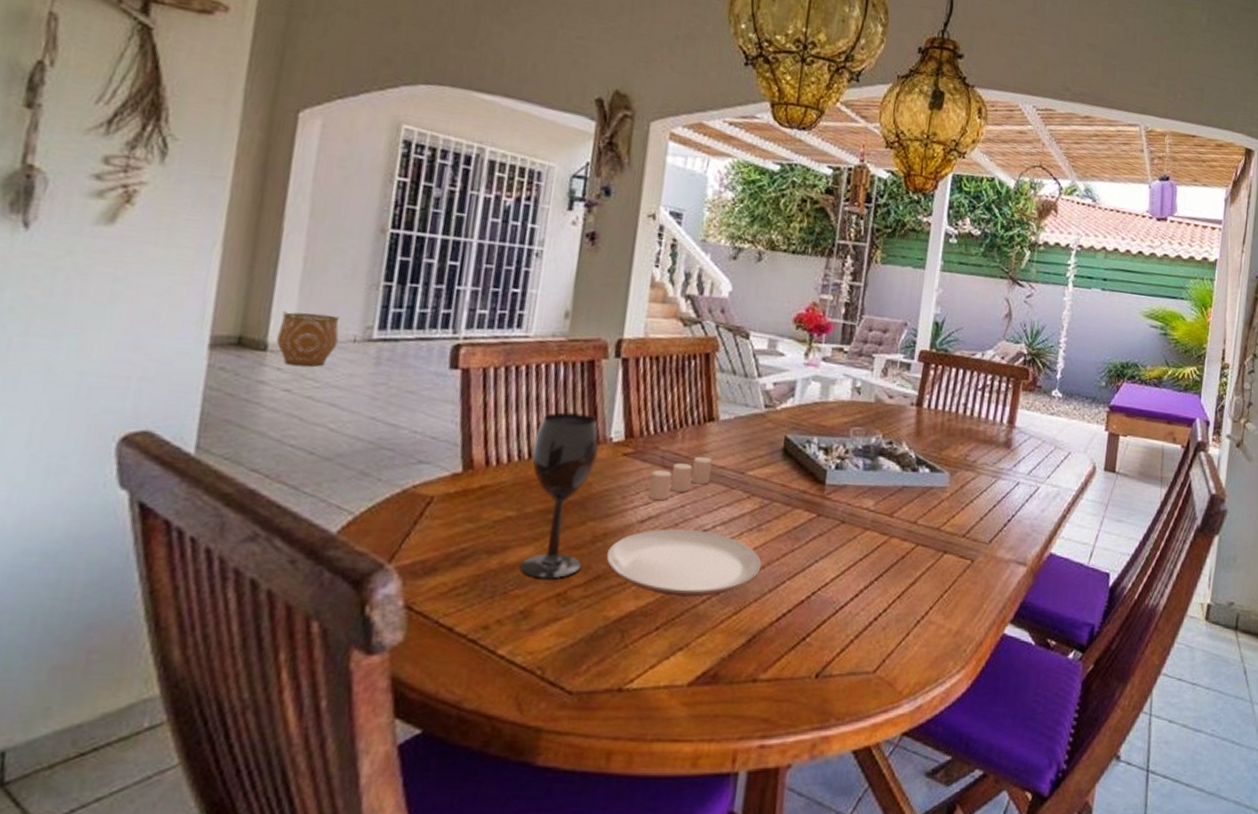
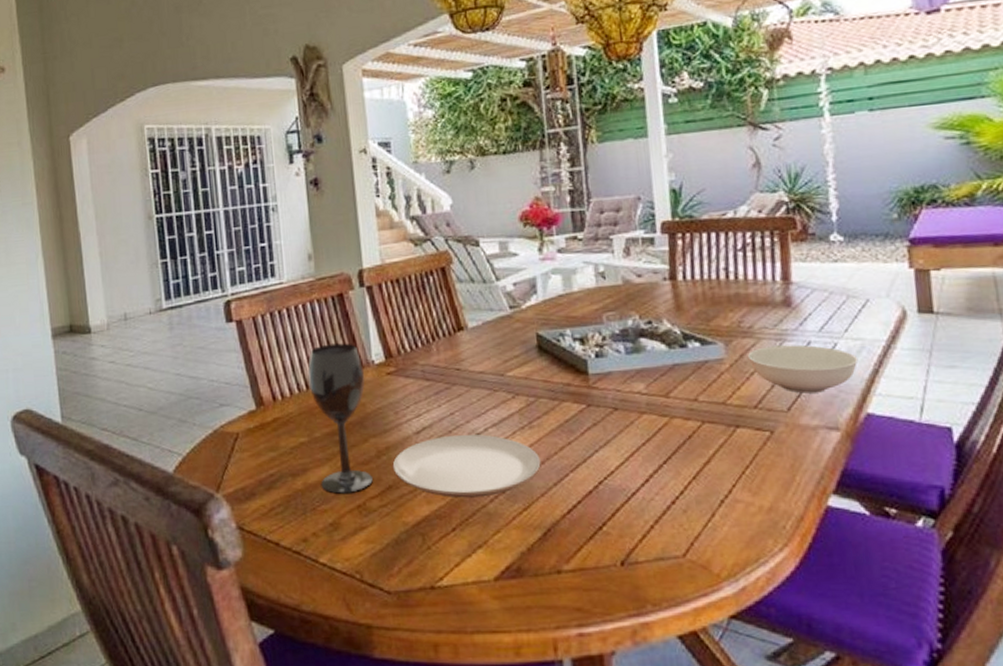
basket: present [276,311,340,367] -> none [94,295,139,342]
candle: present [648,456,712,501] -> none [416,364,472,412]
bowl: none [967,481,1053,530] -> present [748,344,859,394]

